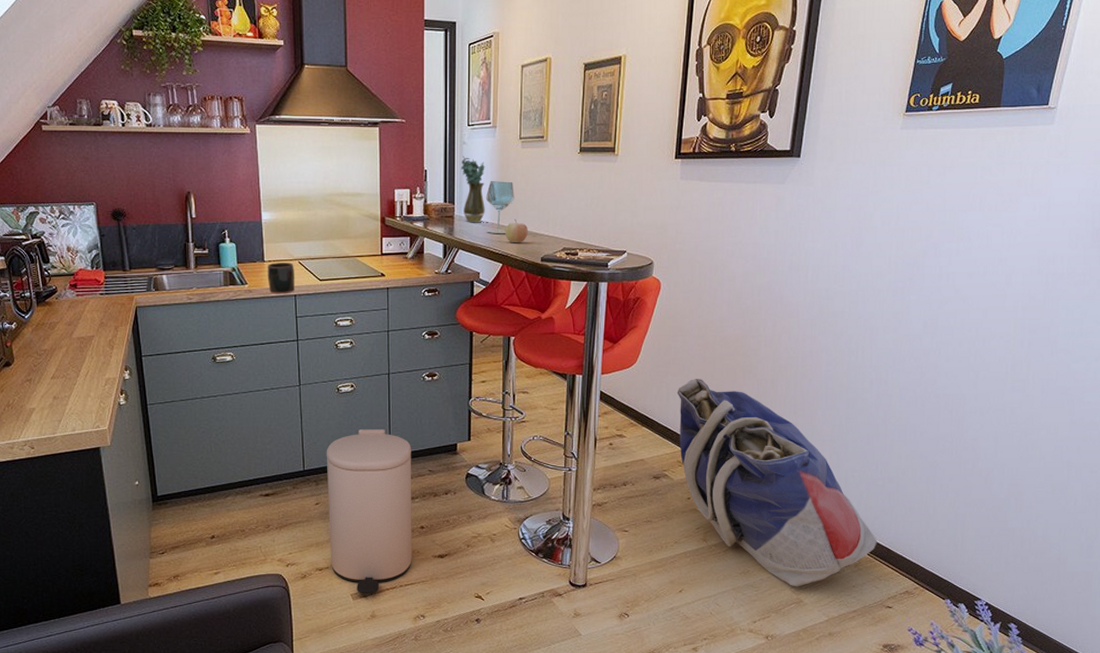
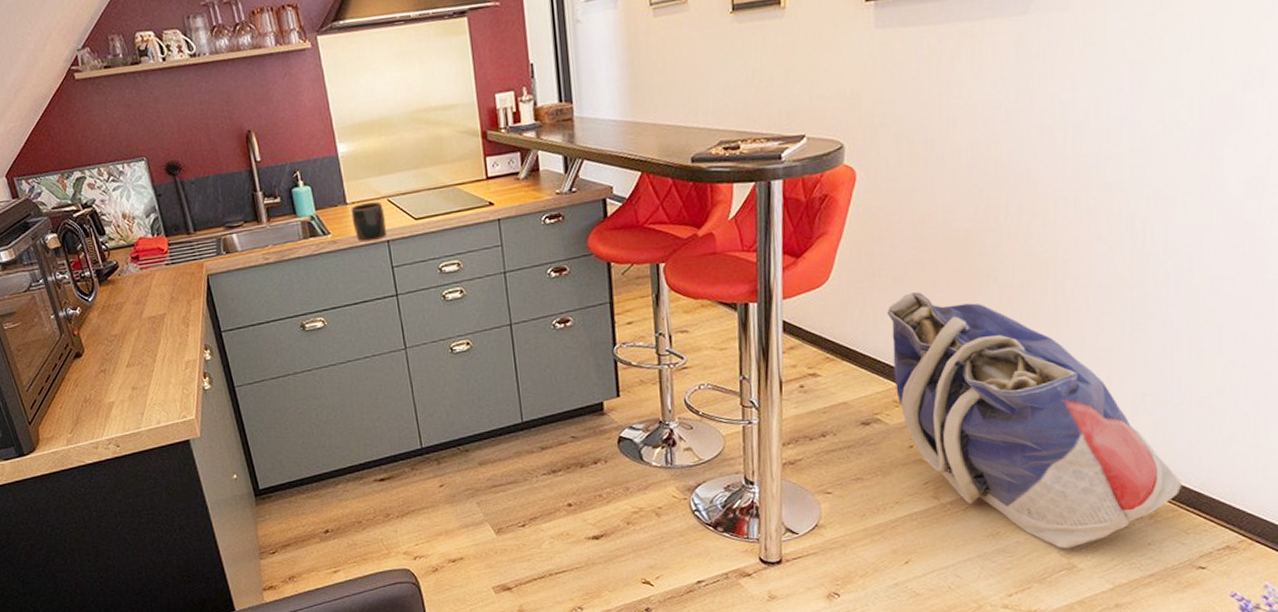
pedal bin: present [326,428,412,594] -> none [445,391,561,586]
vase: present [460,156,485,223] -> none [576,38,613,124]
wine glass: present [486,181,514,234] -> none [612,64,650,135]
fruit: present [505,219,529,242] -> none [641,111,672,143]

